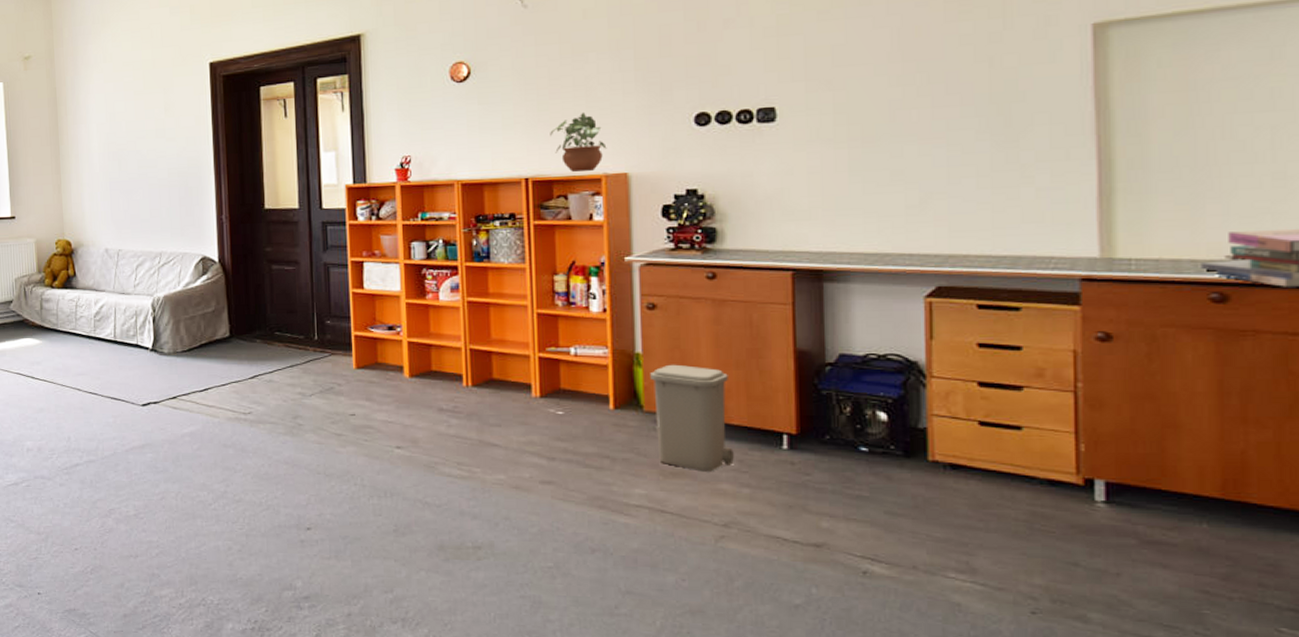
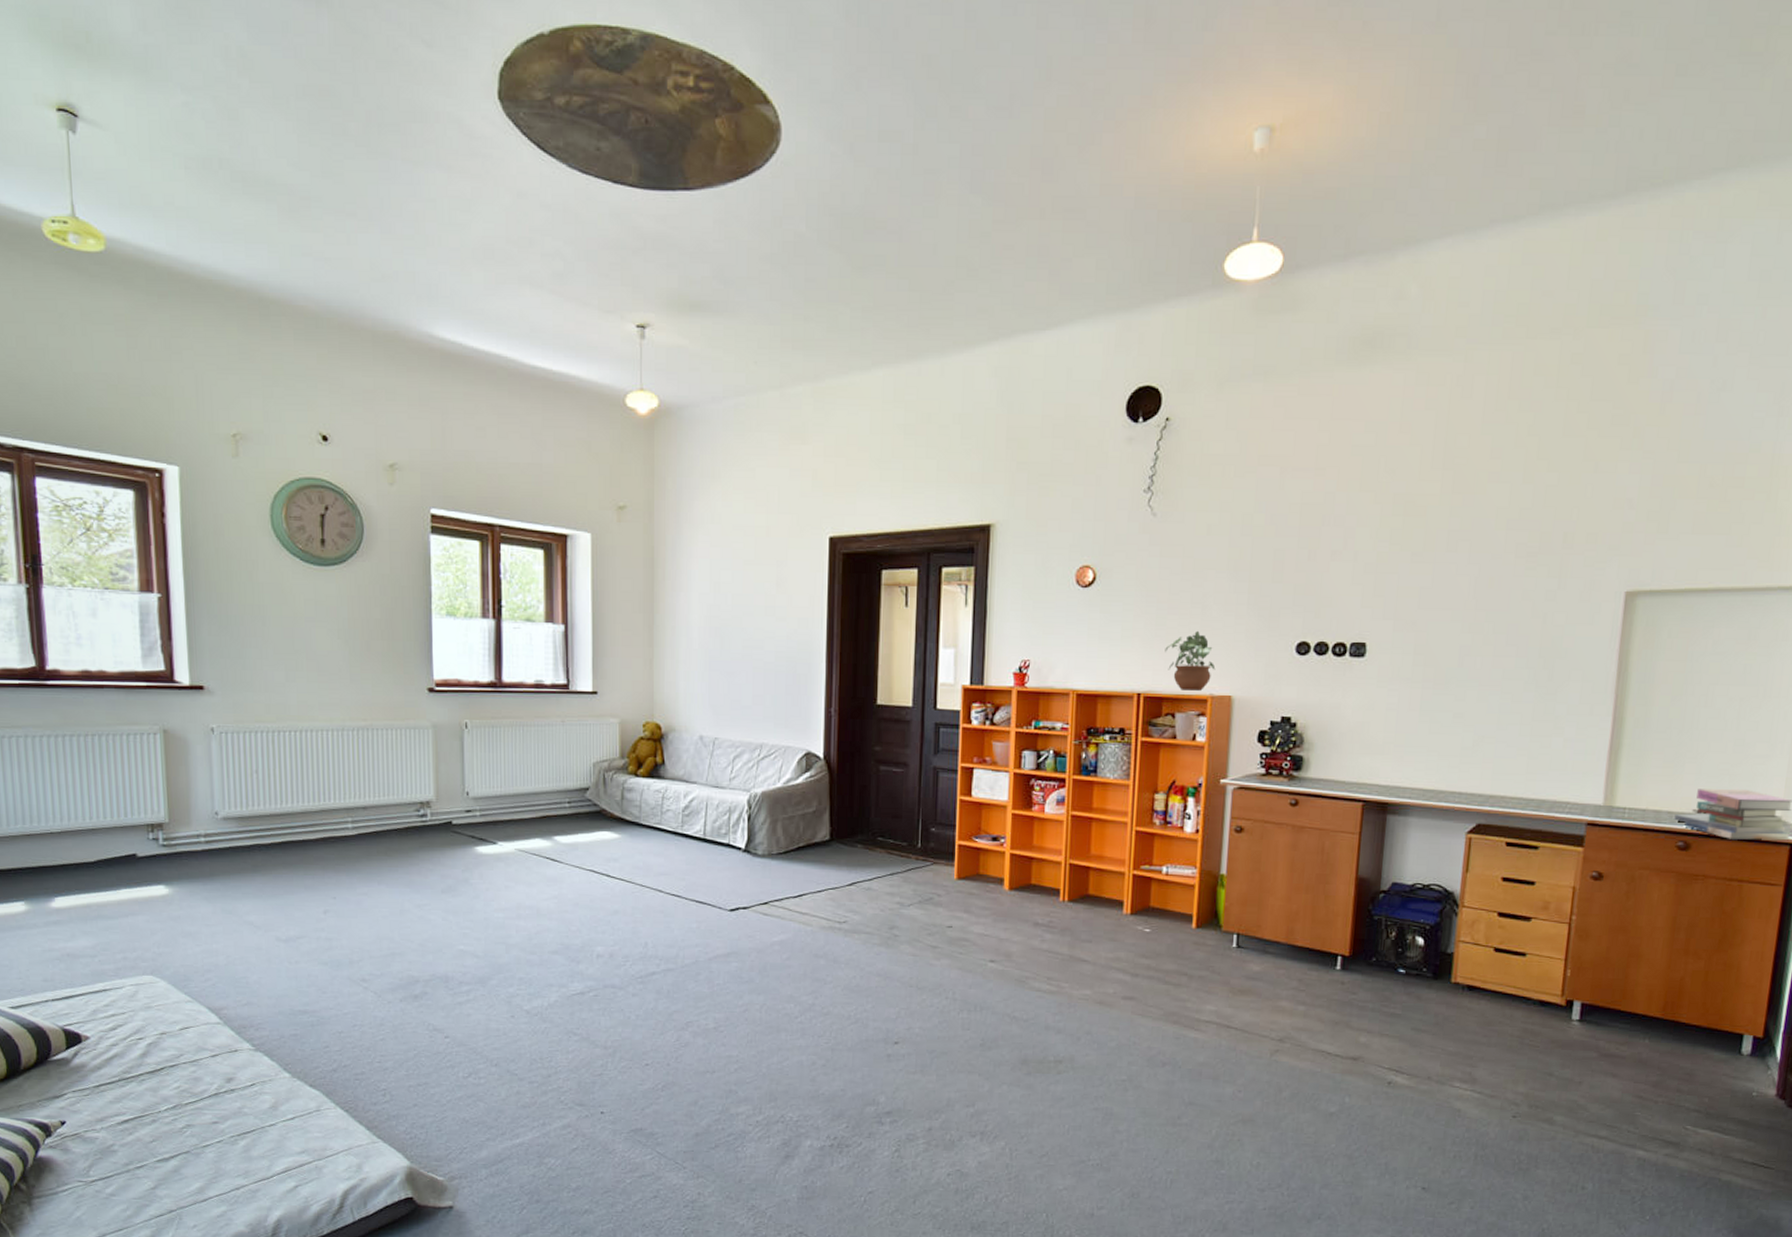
trash bin: present [650,364,734,472] -> none [1230,886,1298,990]

